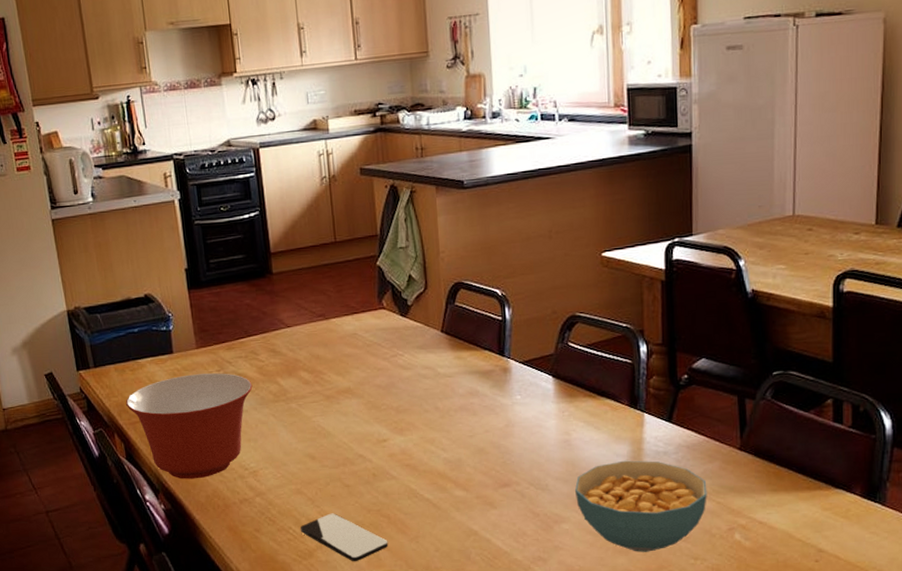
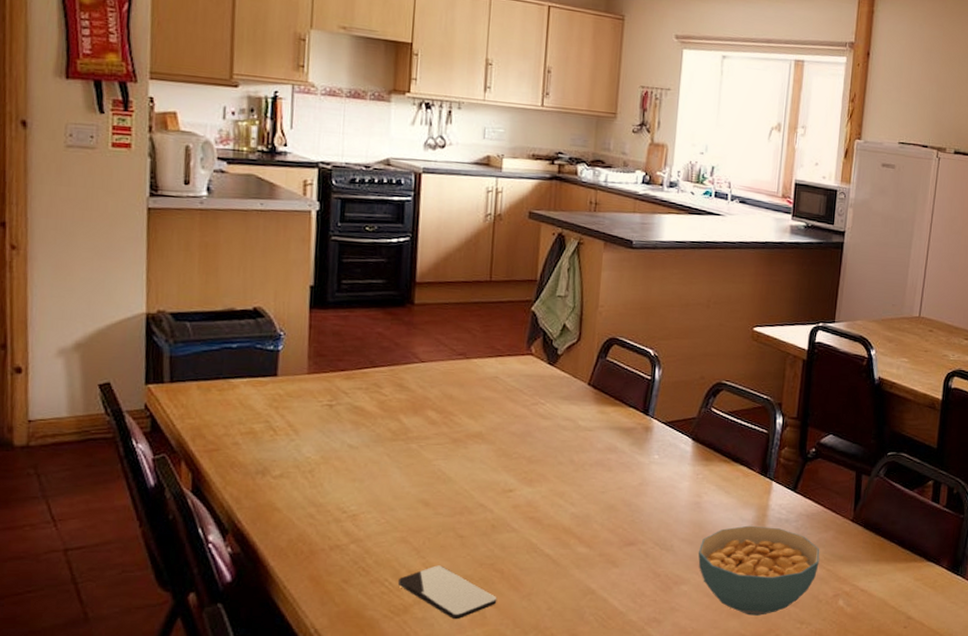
mixing bowl: present [125,373,253,479] -> none [203,402,369,520]

